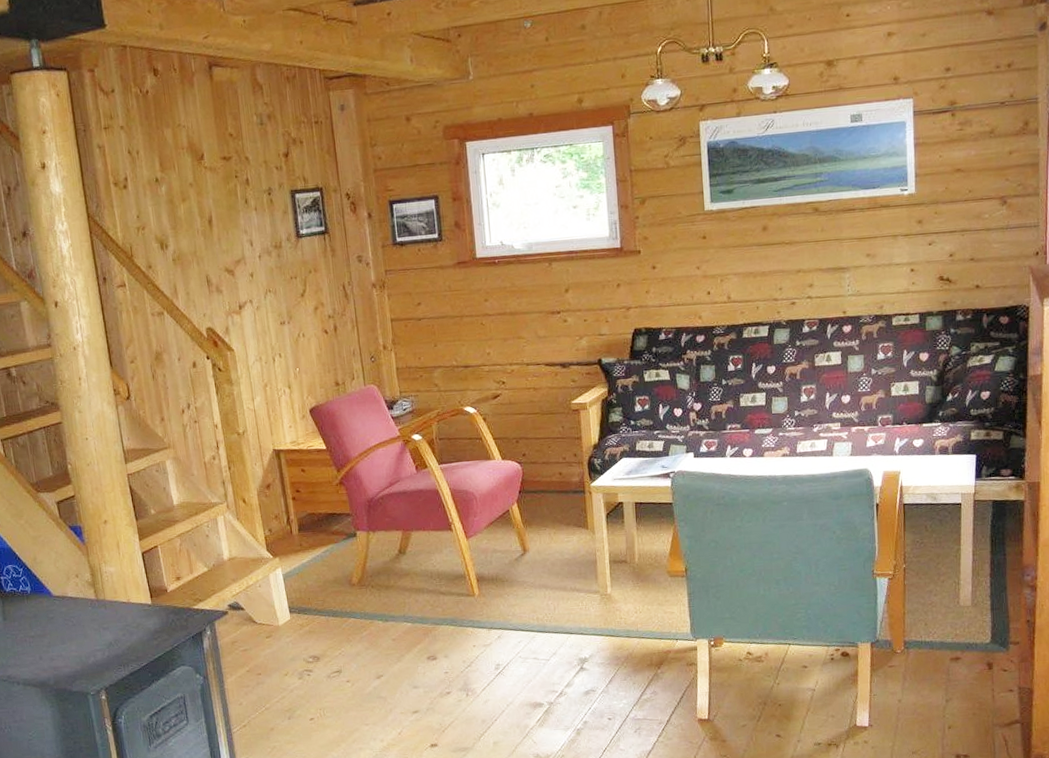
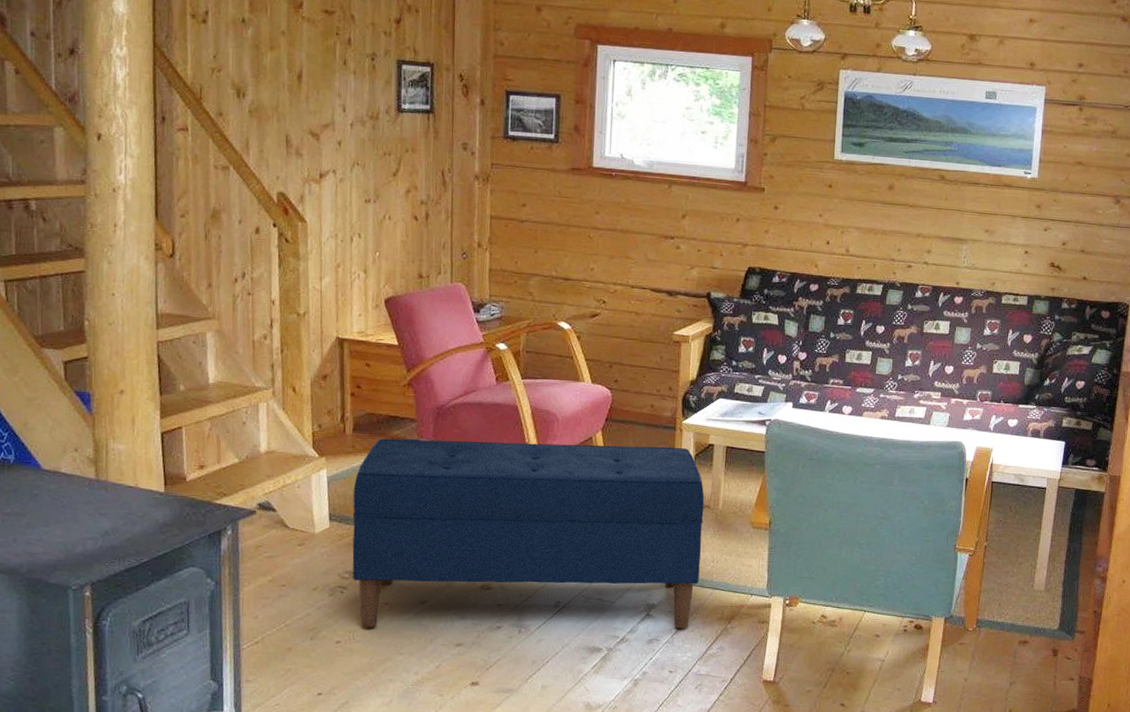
bench: none [306,509,625,704] -> present [352,438,705,629]

